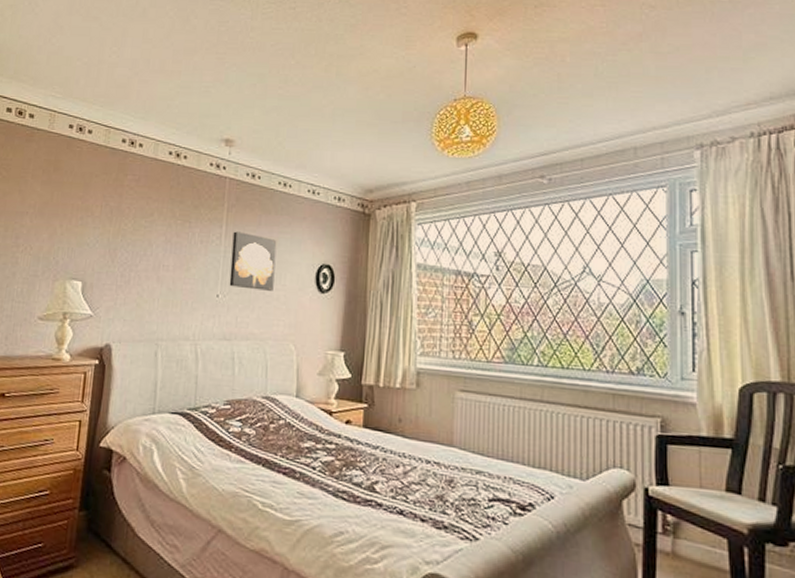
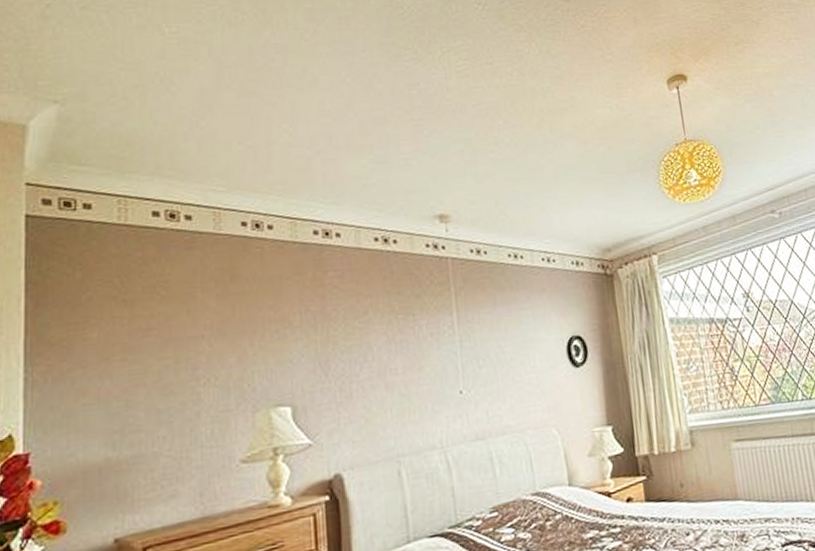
wall art: present [229,231,277,291] -> none [466,315,523,379]

